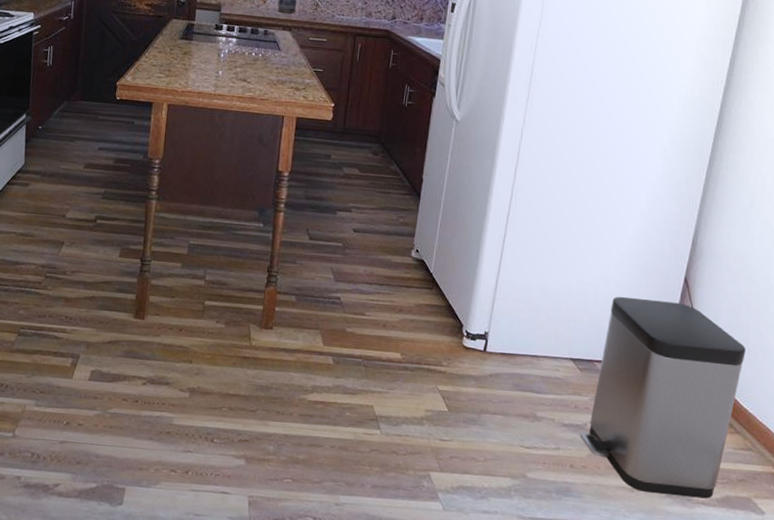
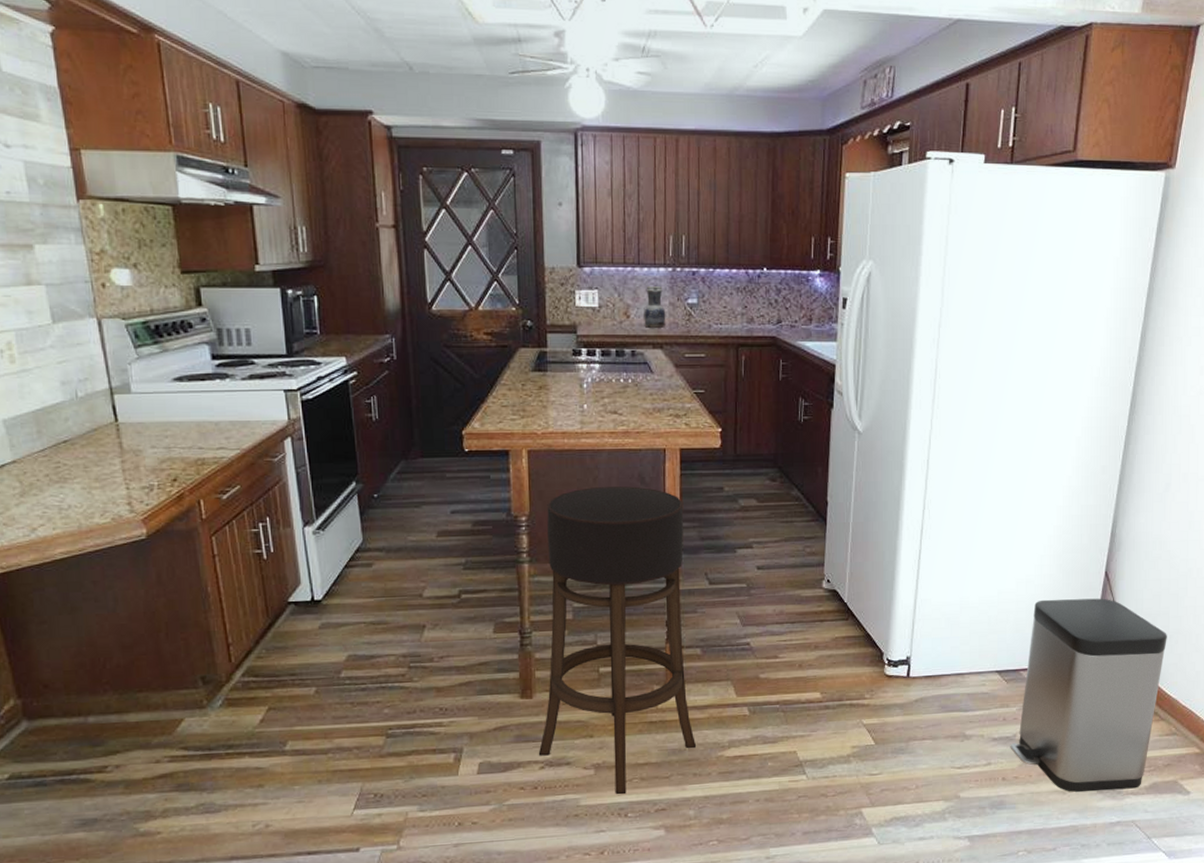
bar stool: none [143,141,295,420] -> present [539,486,696,794]

